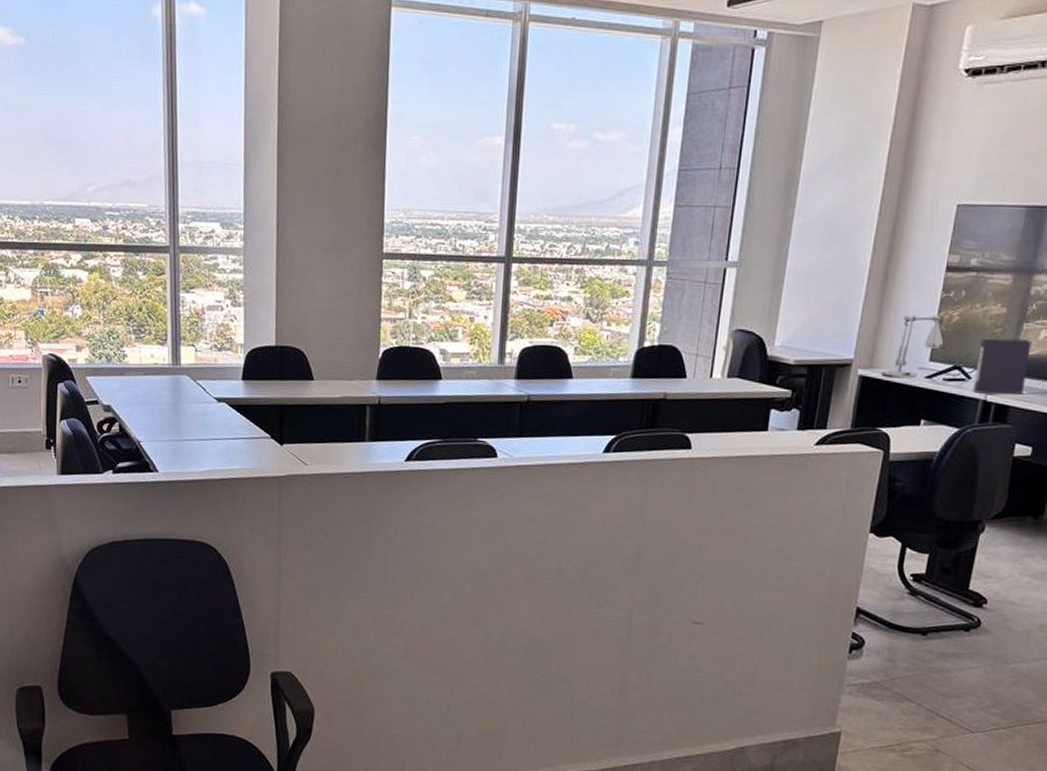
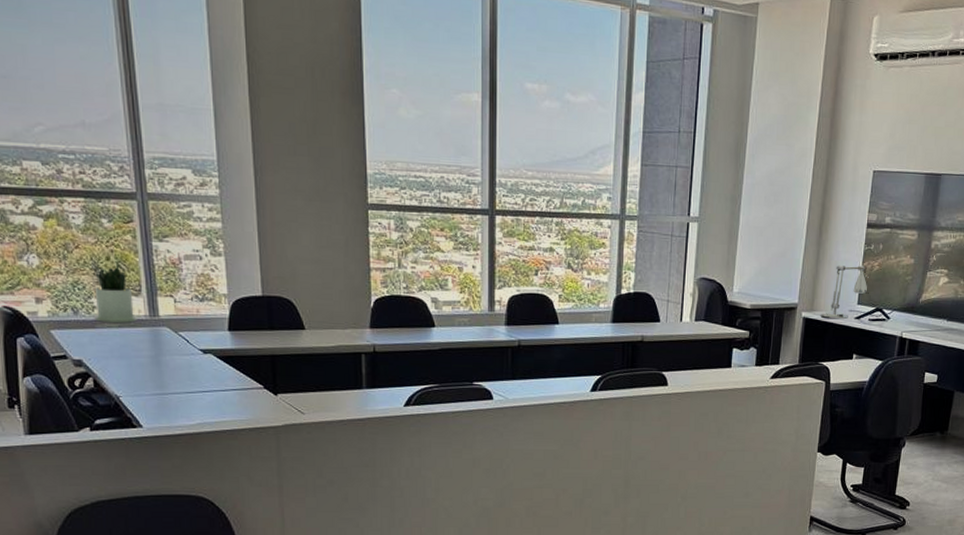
planter: none [124,314,163,372] -> present [93,264,139,324]
binder: present [973,338,1032,395] -> none [891,285,934,332]

